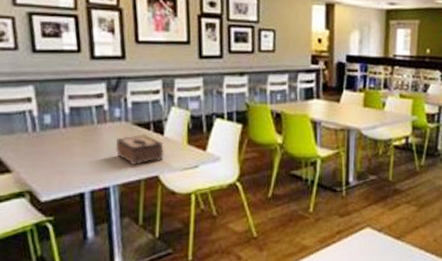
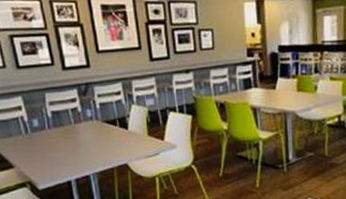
tissue box: present [115,135,164,166] -> none [90,130,130,157]

